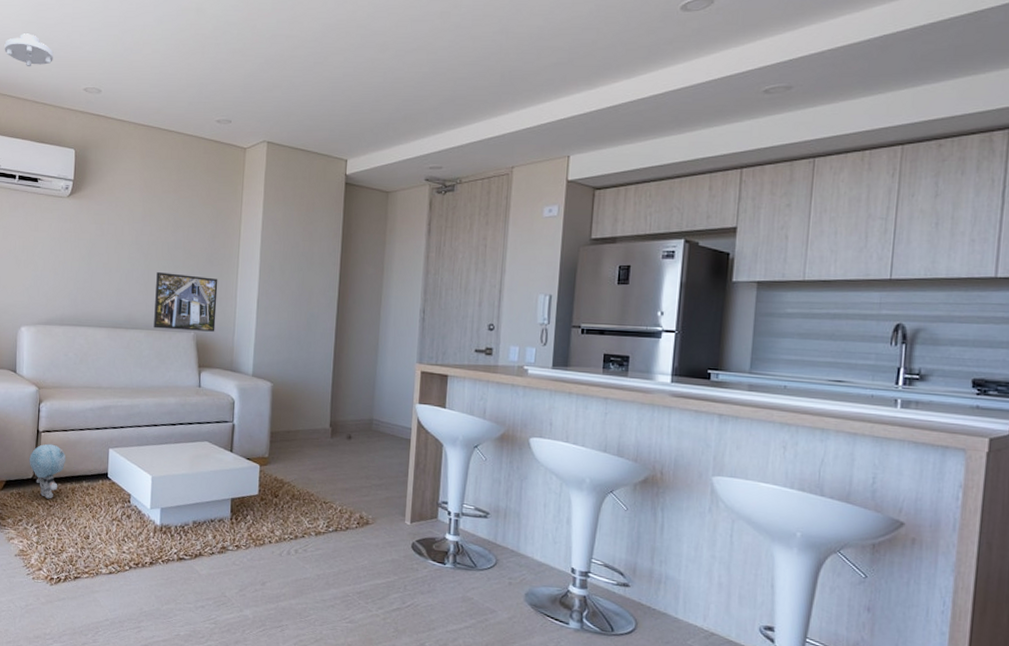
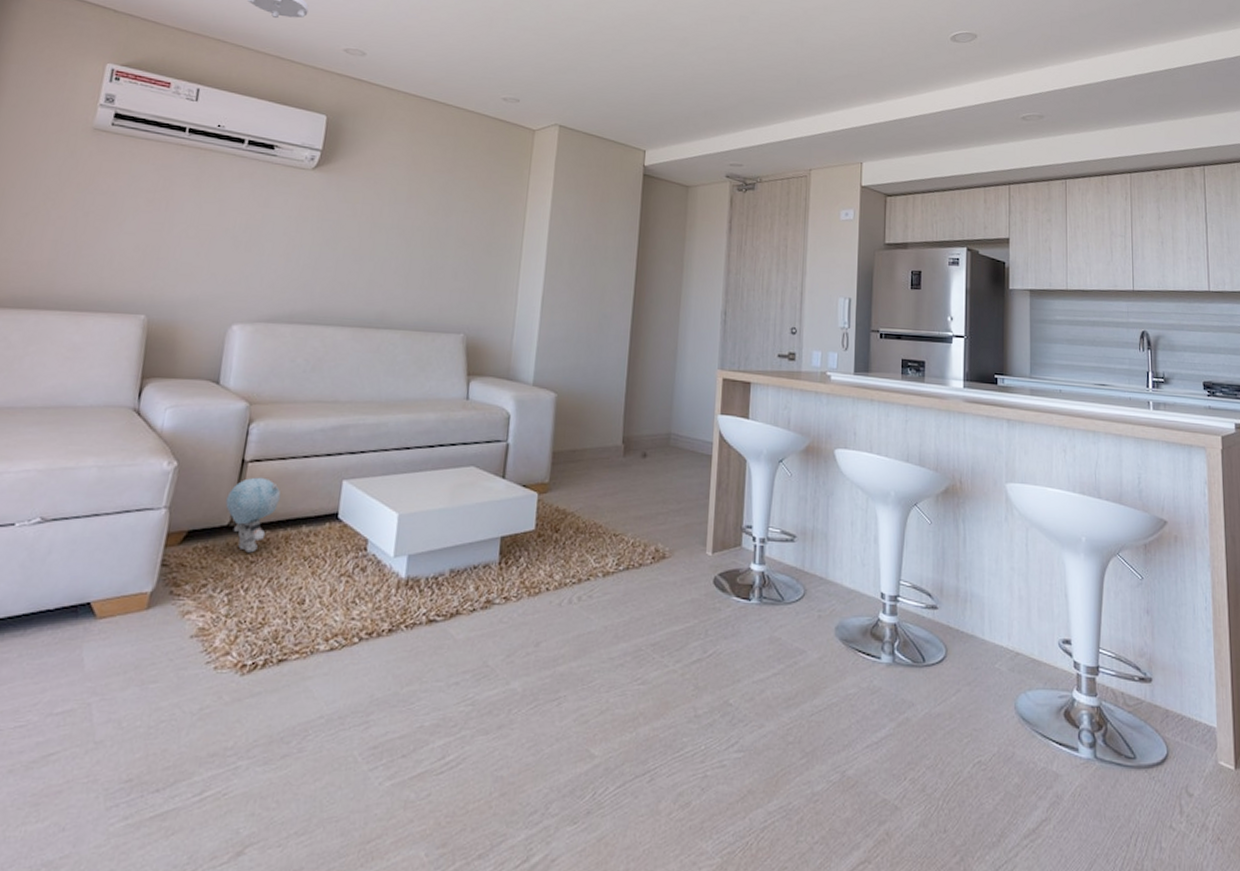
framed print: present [153,272,218,332] -> none [413,262,497,333]

